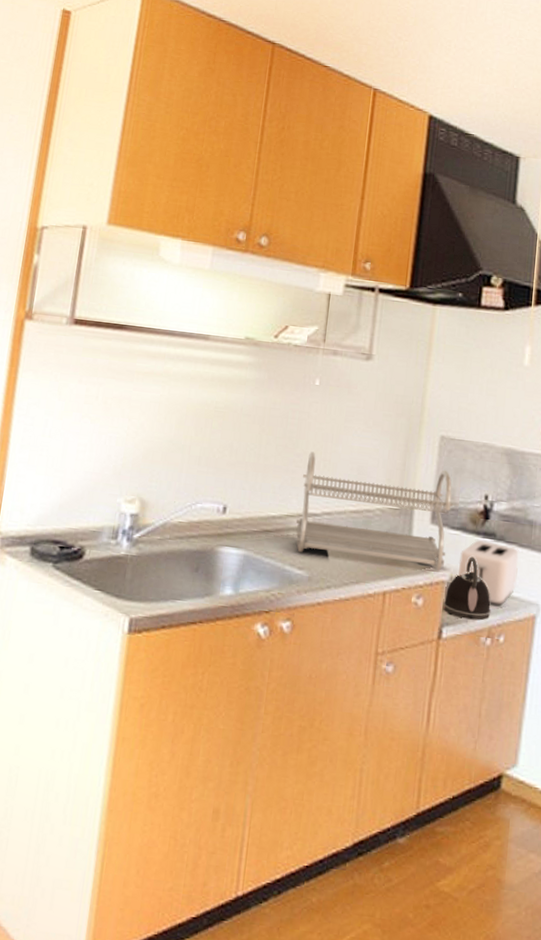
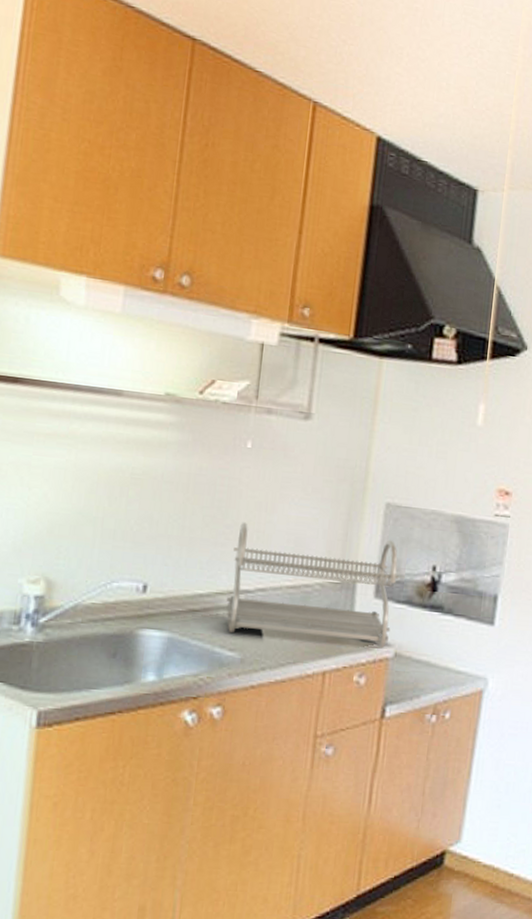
kettle: present [443,556,491,621] -> none [386,631,437,698]
toaster: present [455,540,519,607] -> none [399,614,468,683]

